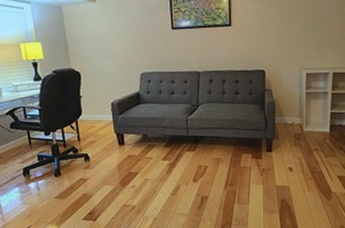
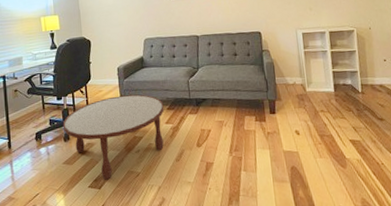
coffee table: none [52,131,161,213] -> present [62,94,164,180]

